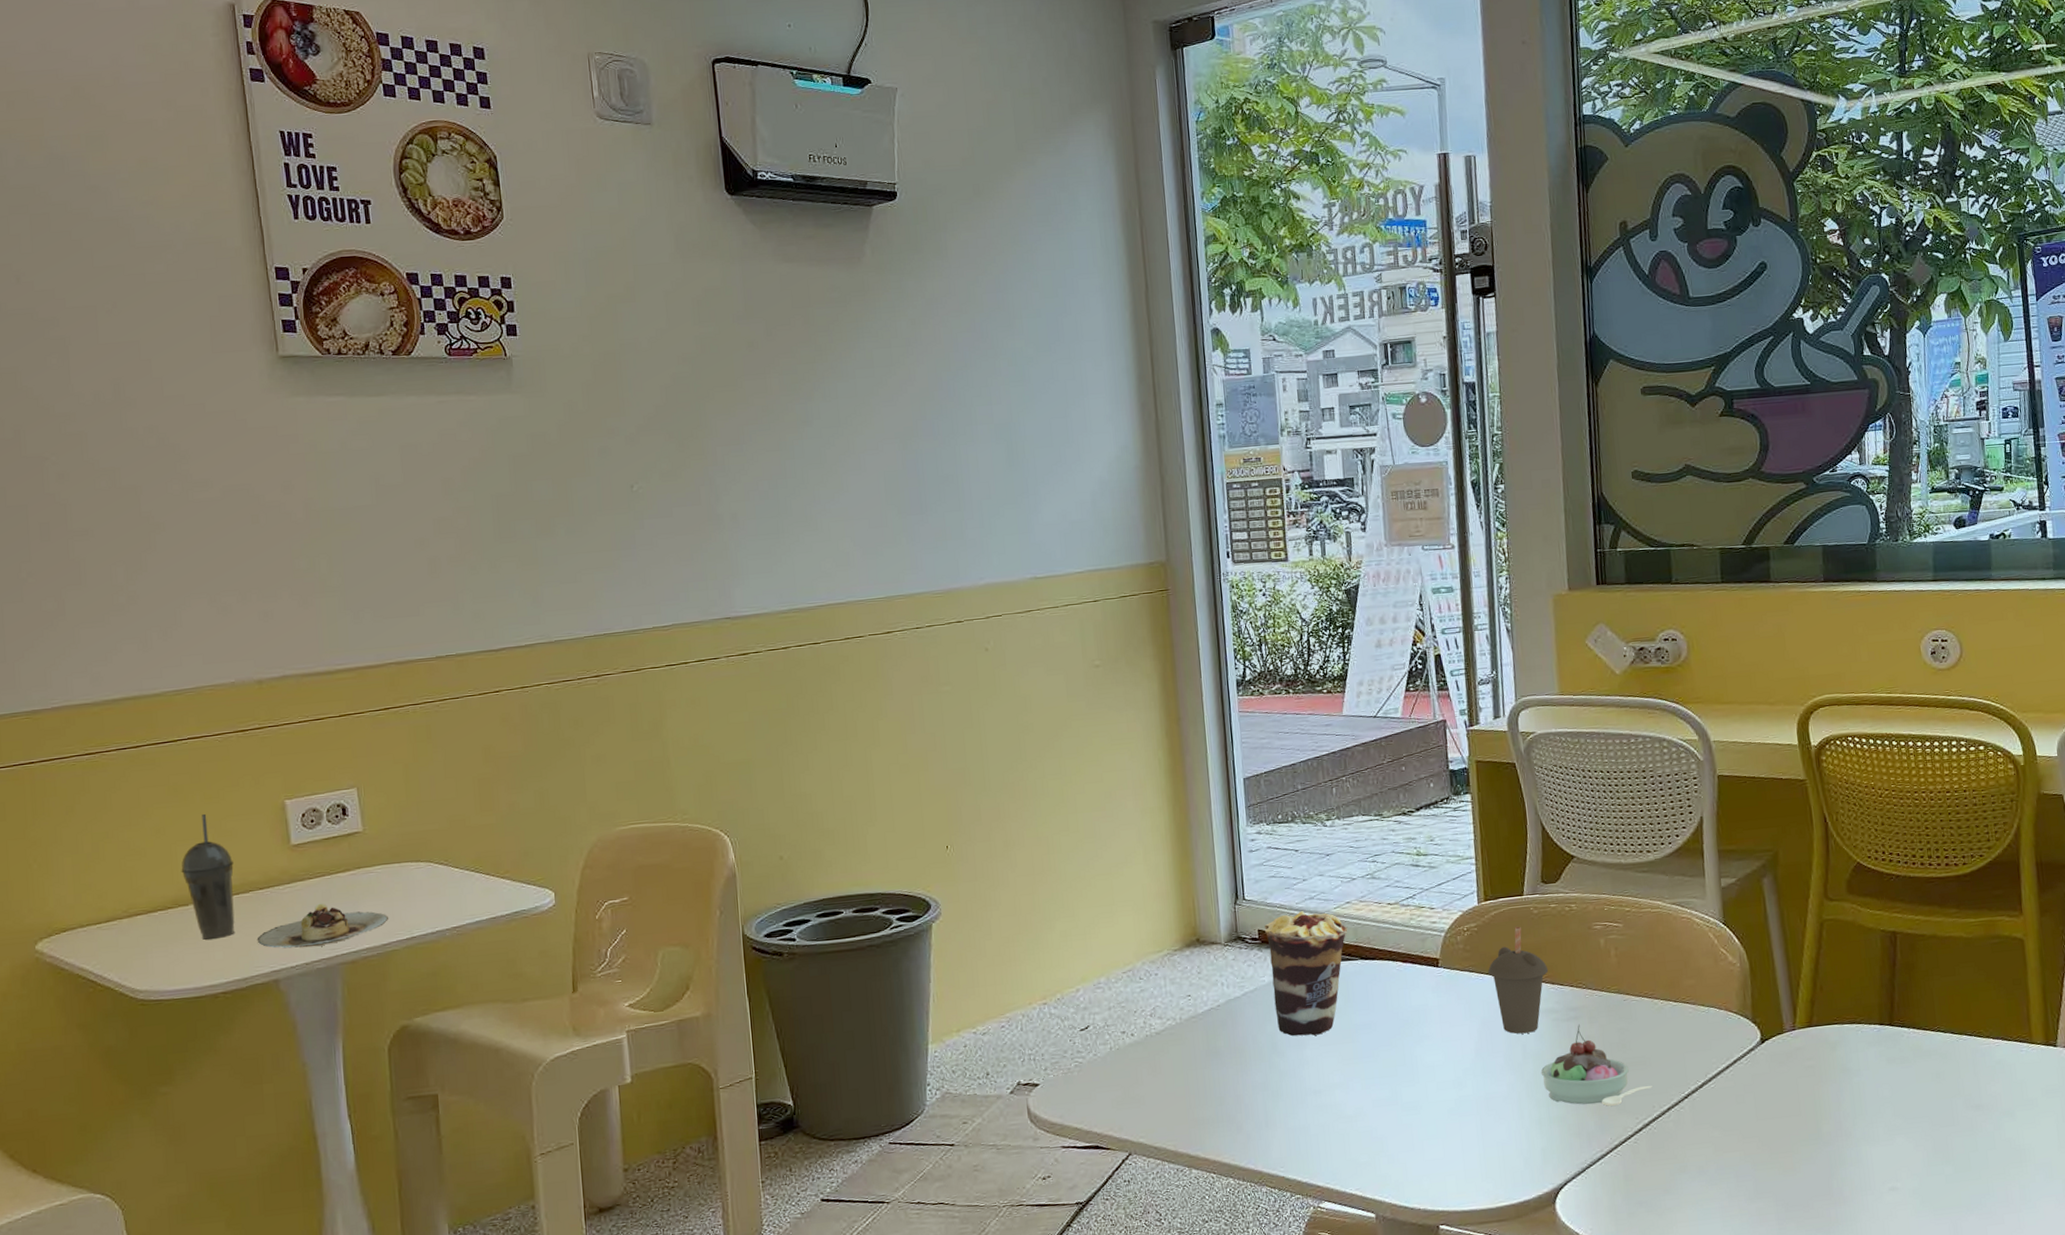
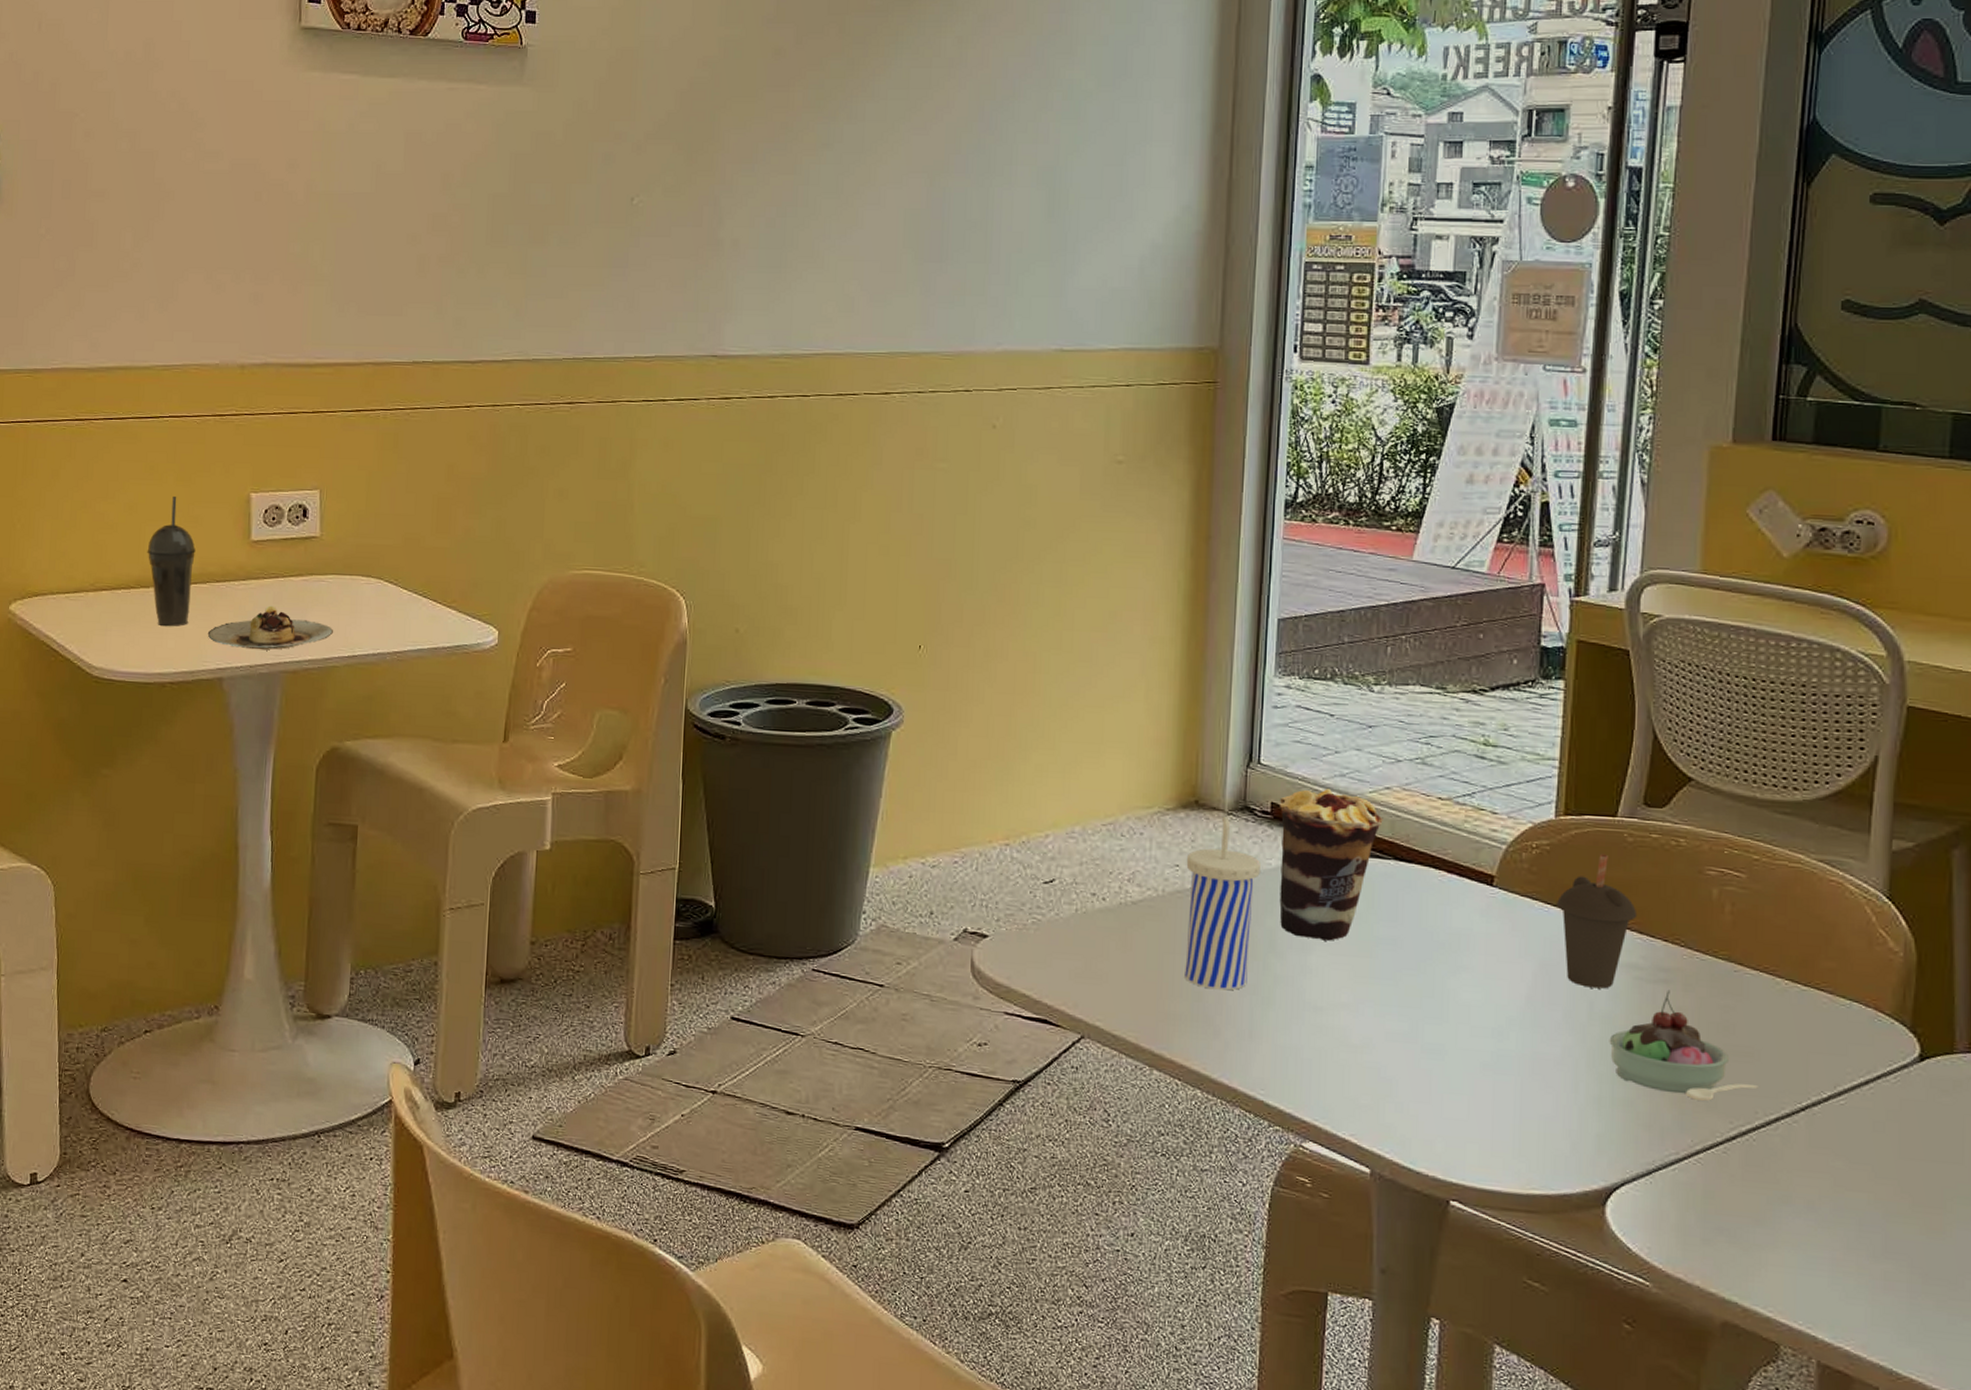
beverage cup: none [1196,947,1259,1093] -> present [1185,815,1260,991]

